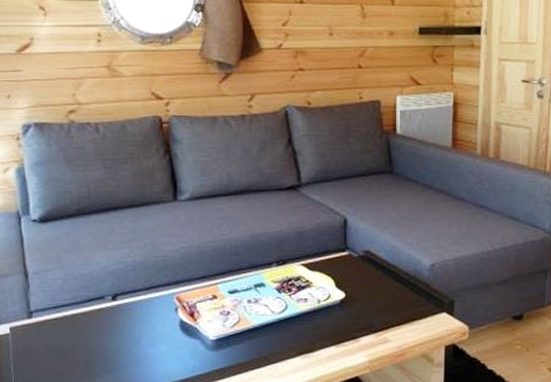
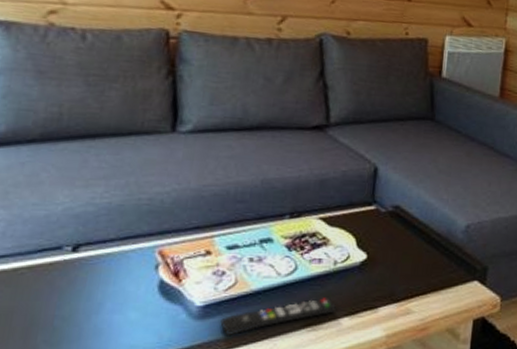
remote control: none [231,331,324,364] -> present [220,298,337,337]

